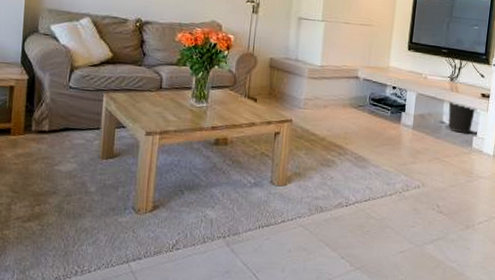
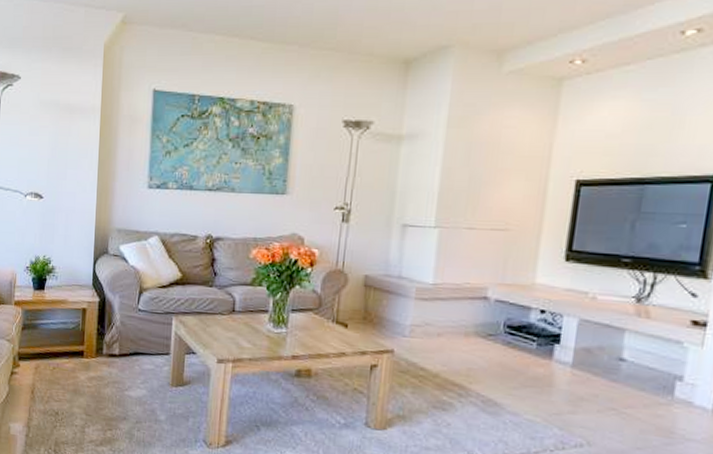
wastebasket: present [448,100,475,133] -> none [631,329,680,376]

